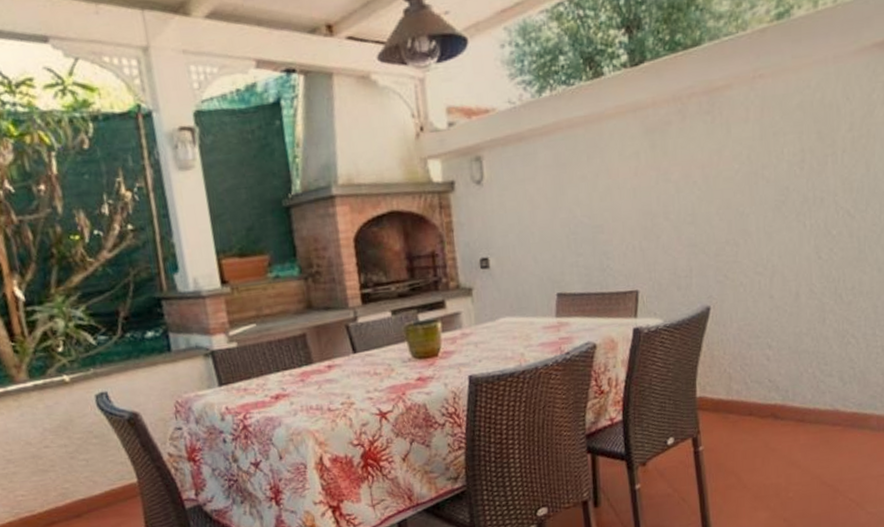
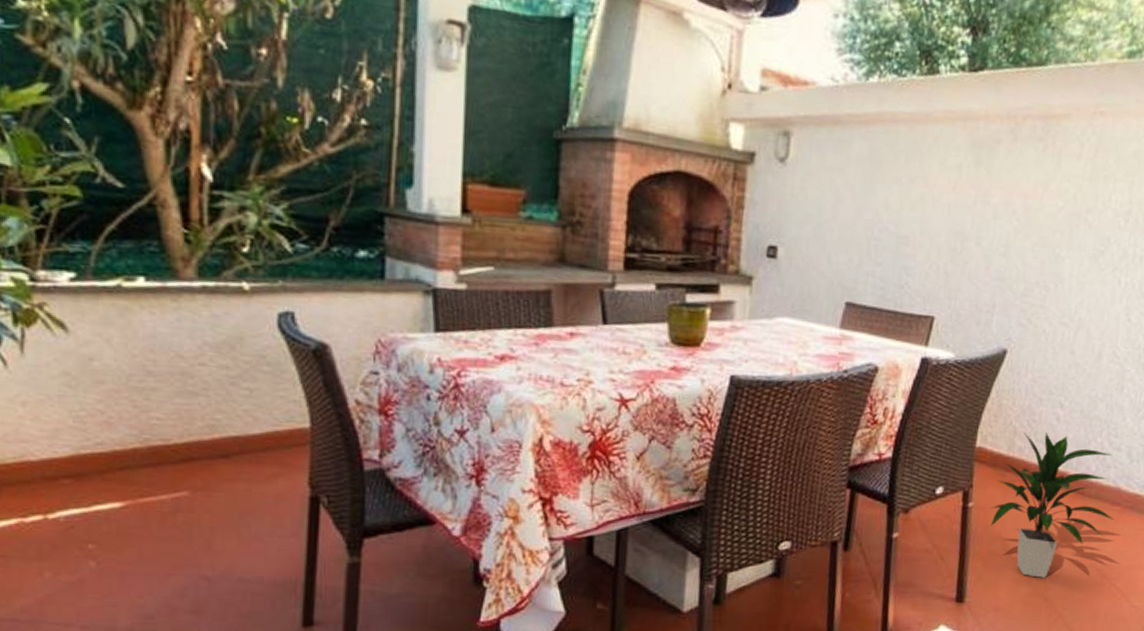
indoor plant: none [720,373,839,503] -> present [990,431,1116,578]

